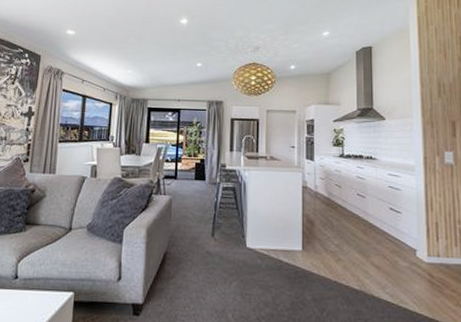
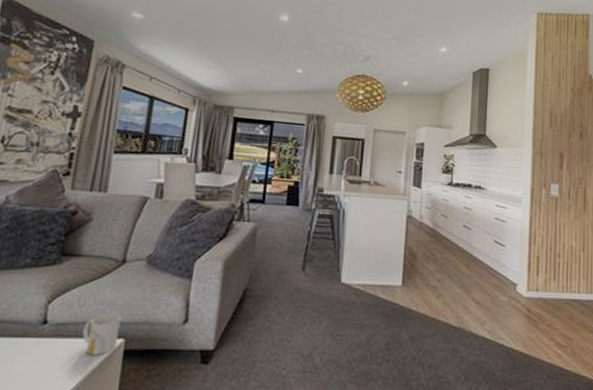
mug: none [43,271,71,305] -> present [82,313,122,355]

